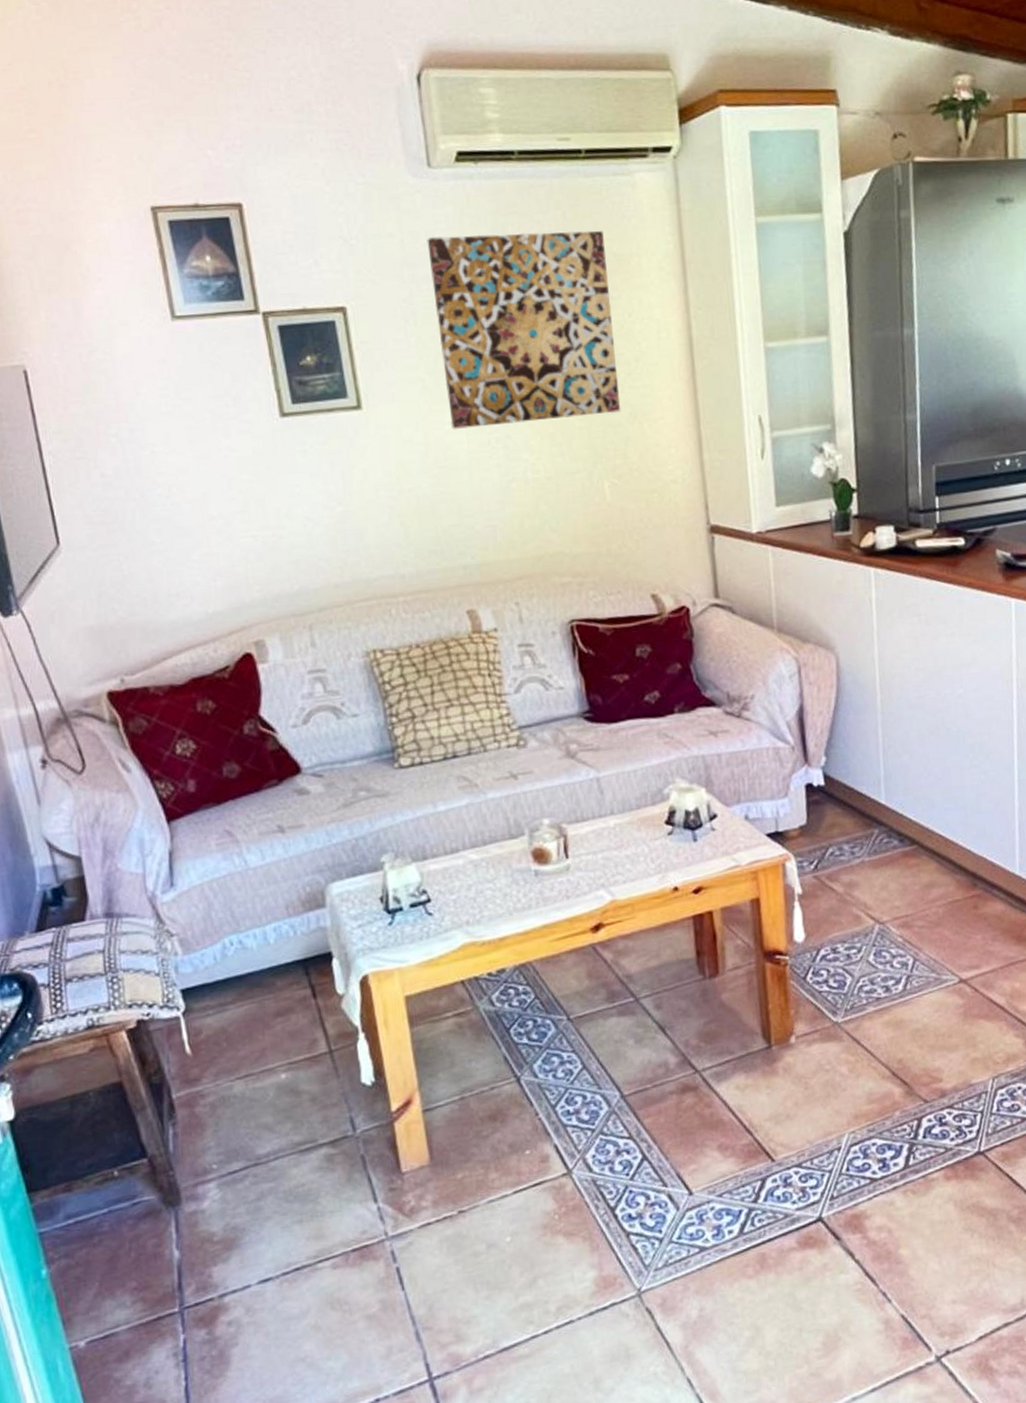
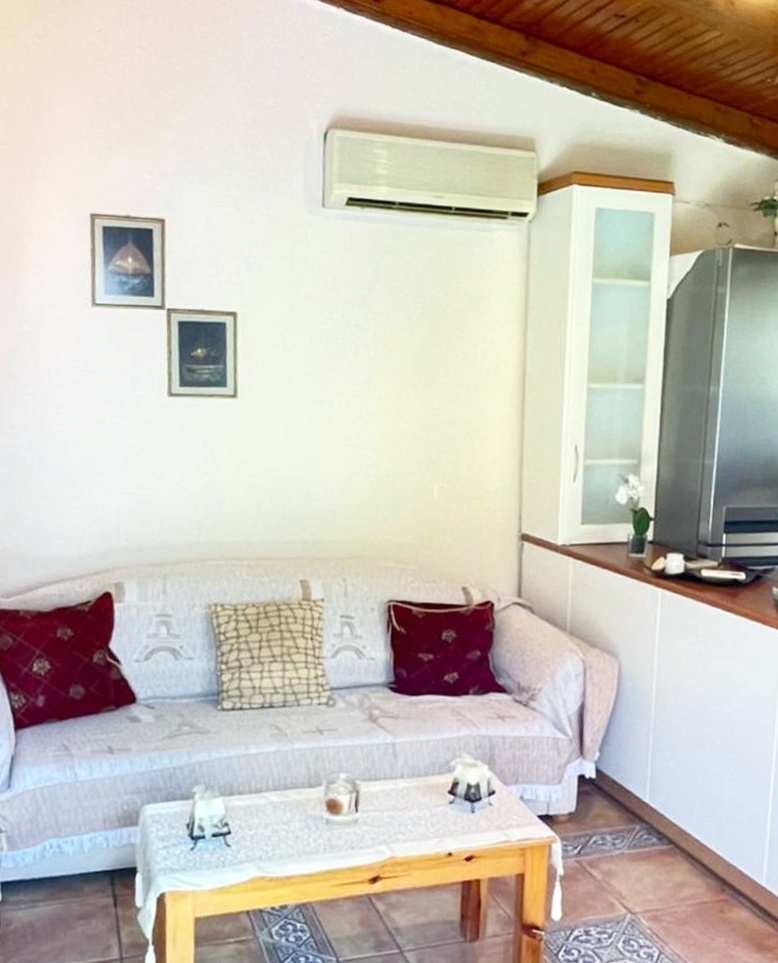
wall art: present [427,230,621,429] -> none [310,263,461,428]

